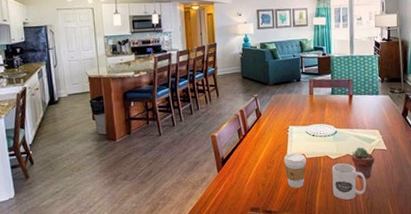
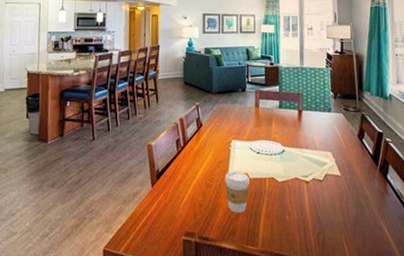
mug: present [332,163,367,200] -> none [278,188,318,232]
potted succulent: present [351,147,374,179] -> none [300,171,327,209]

